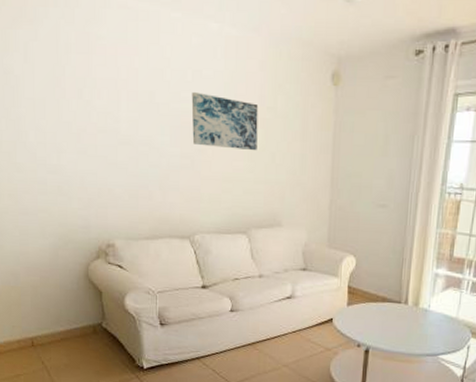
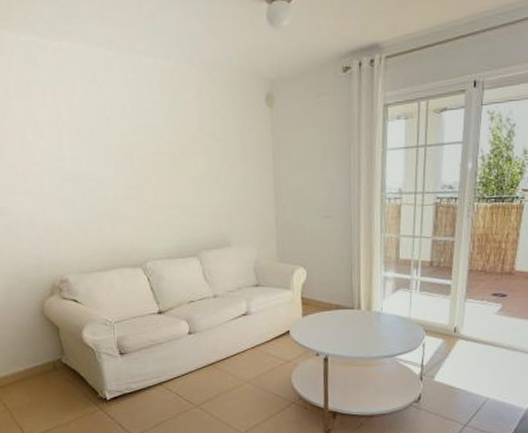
wall art: present [191,92,259,151] -> none [132,125,201,176]

